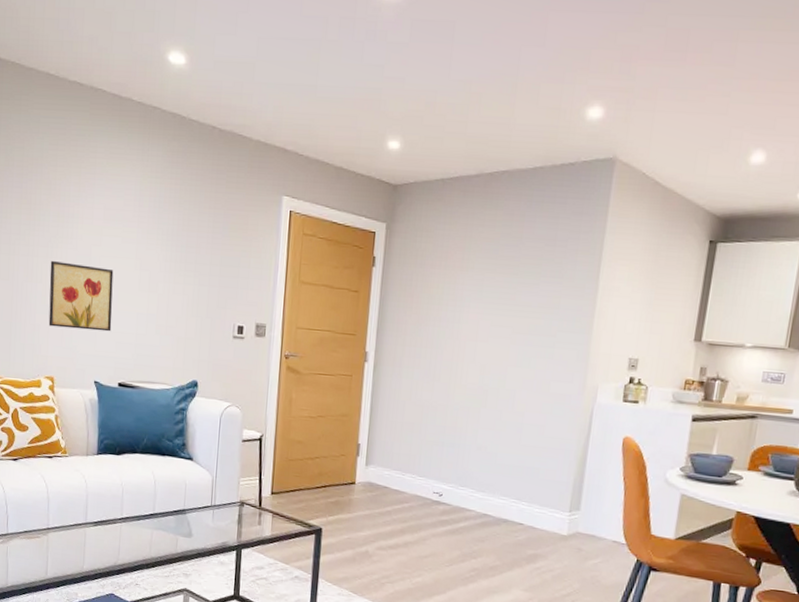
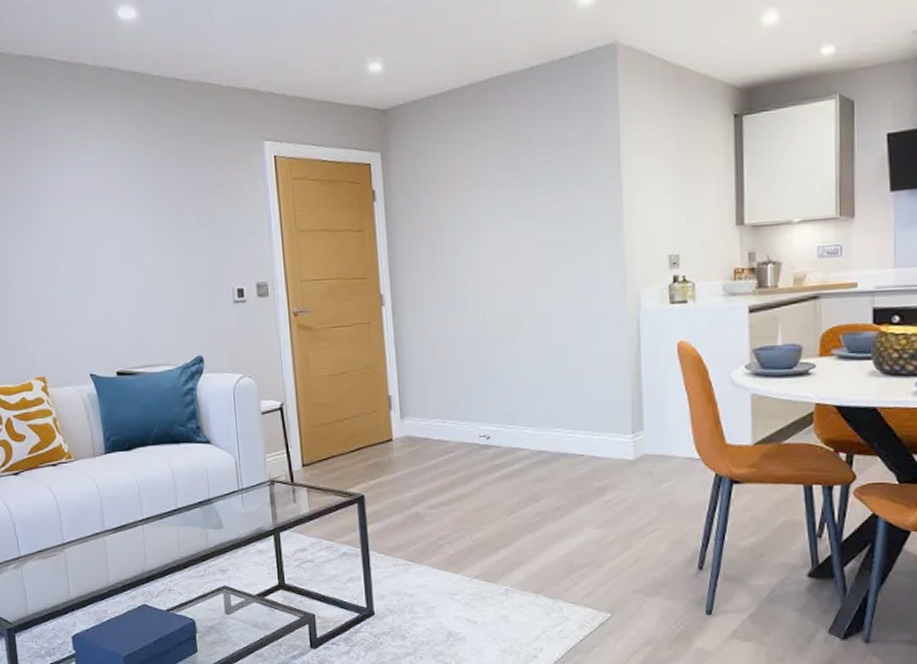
wall art: present [48,261,114,332] -> none [23,249,100,323]

